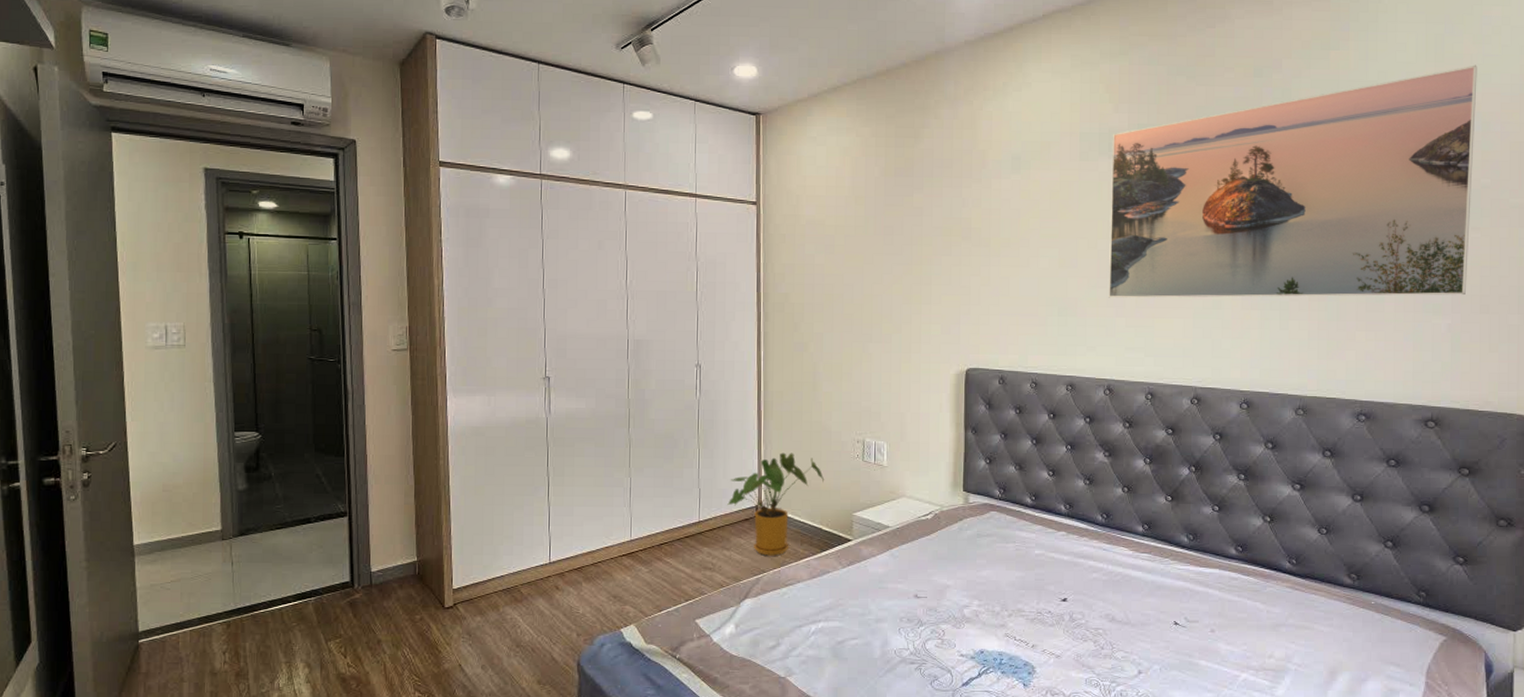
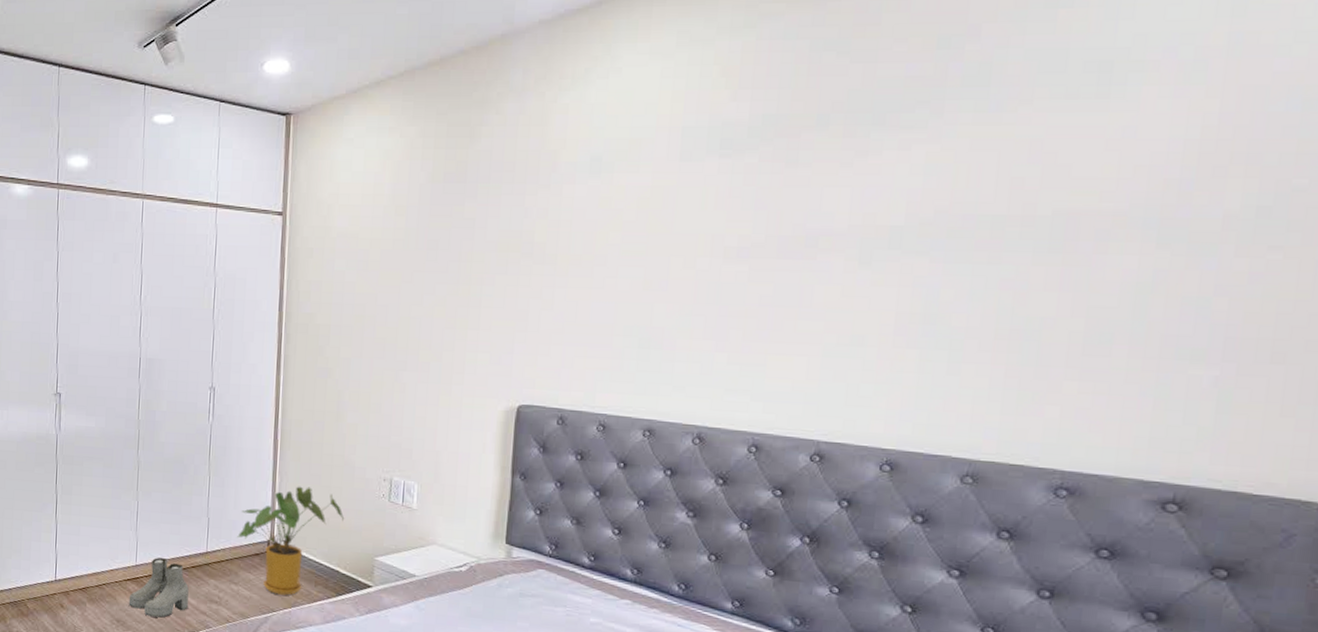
boots: none [625,530,683,589] -> present [128,557,189,618]
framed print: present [1109,65,1477,299] -> none [707,18,1304,339]

